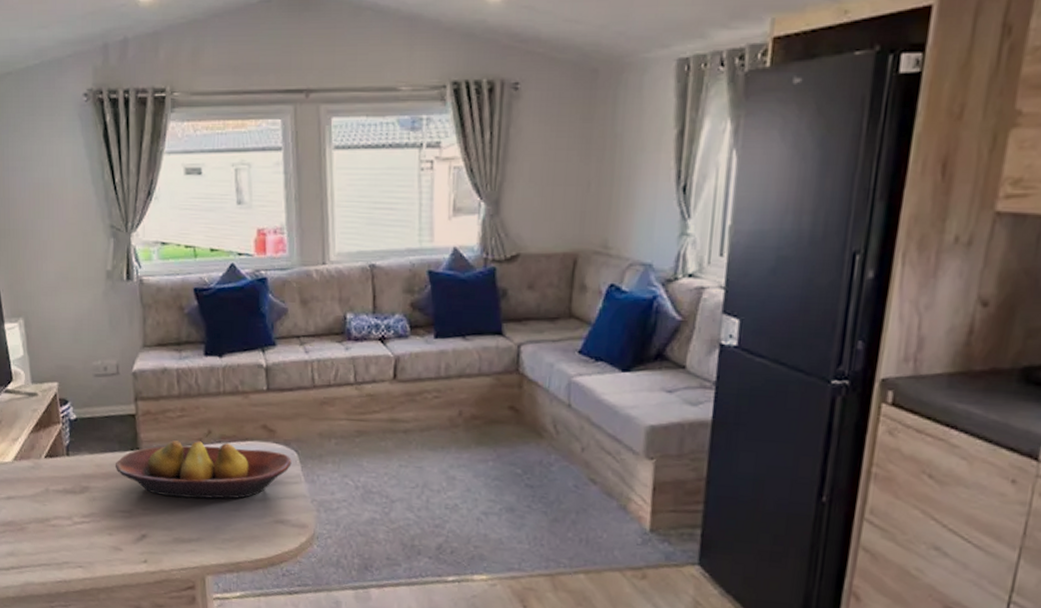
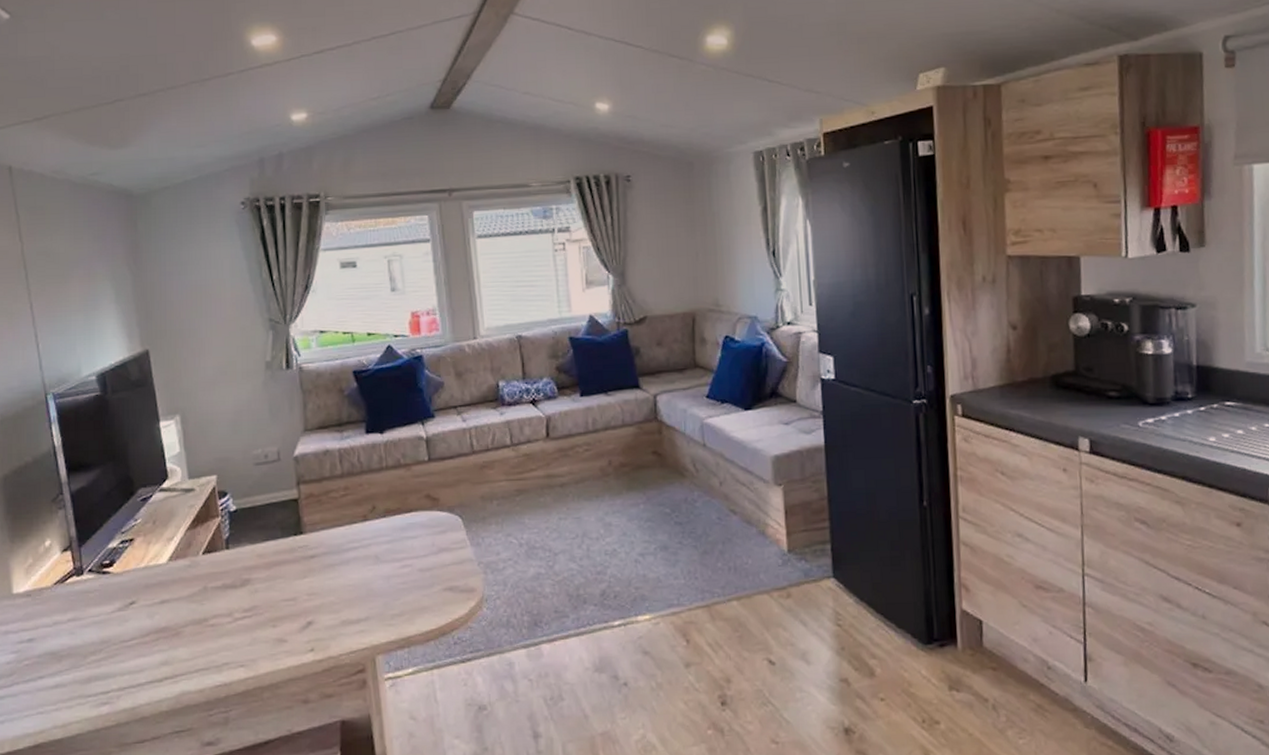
fruit bowl: present [115,440,292,499] -> none [277,517,456,579]

